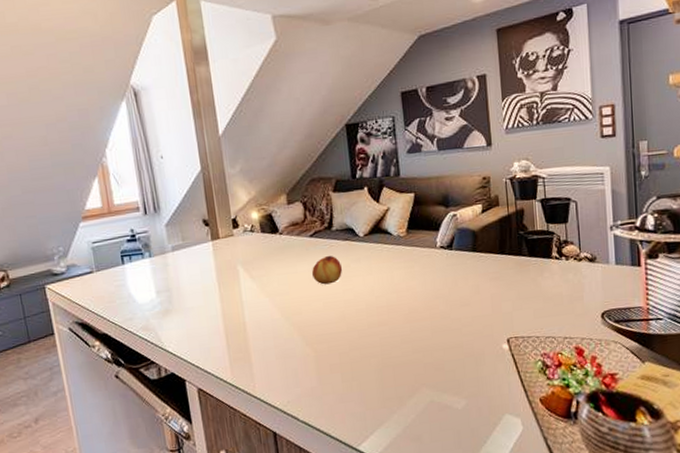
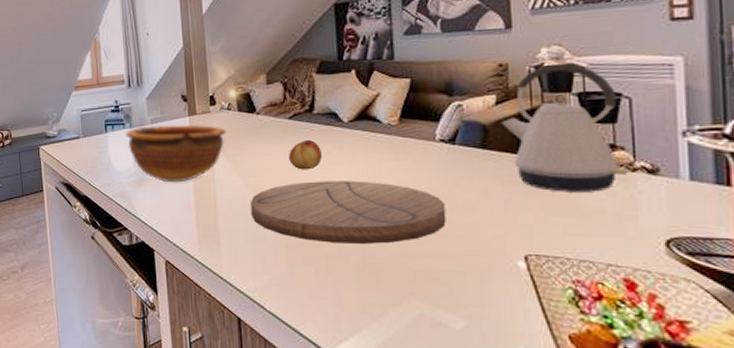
bowl: none [145,248,251,311] -> present [126,124,226,183]
cutting board: none [279,289,448,350] -> present [251,181,446,244]
kettle: none [486,175,576,283] -> present [501,63,628,192]

